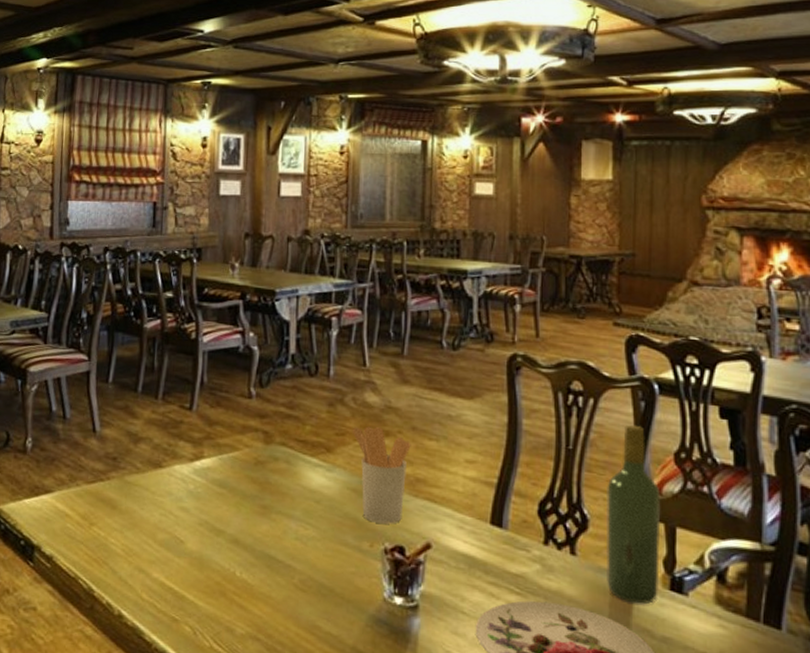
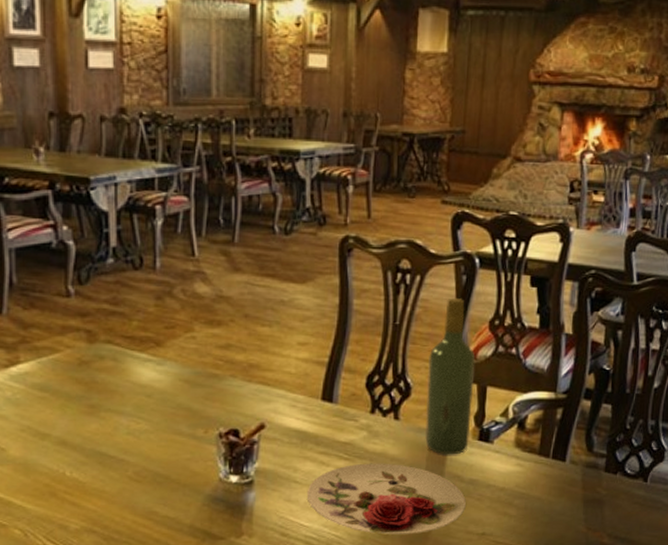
utensil holder: present [352,426,411,524] -> none [182,317,244,410]

